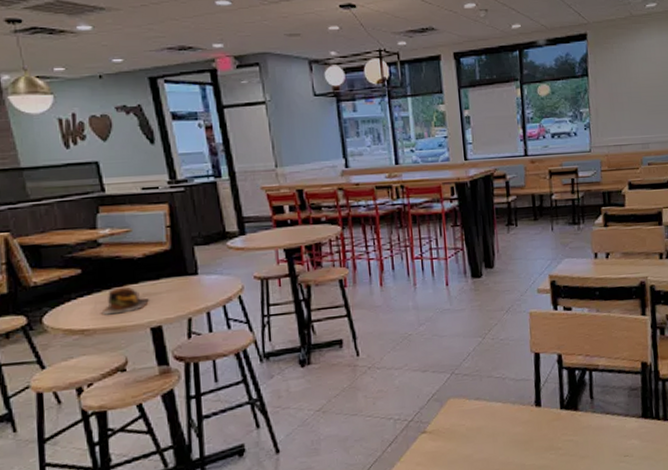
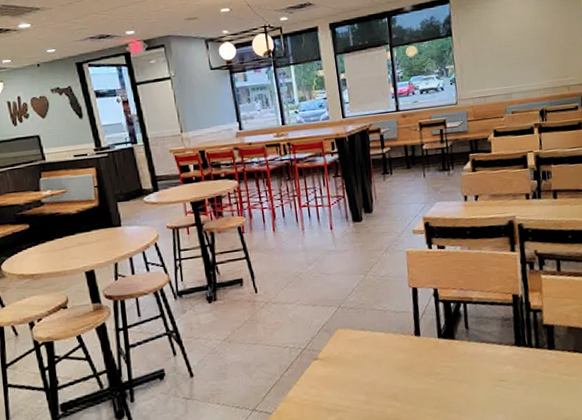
burger: present [101,286,149,316] -> none [46,238,83,263]

